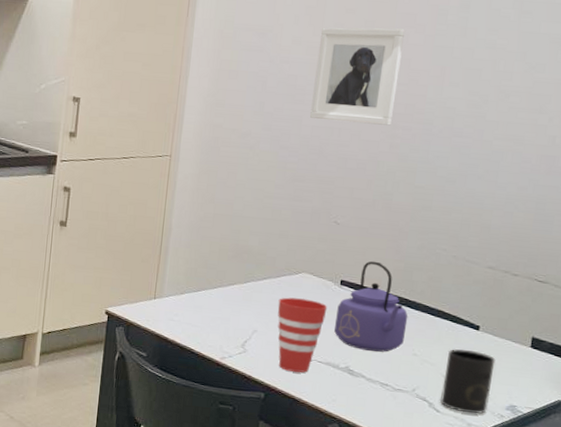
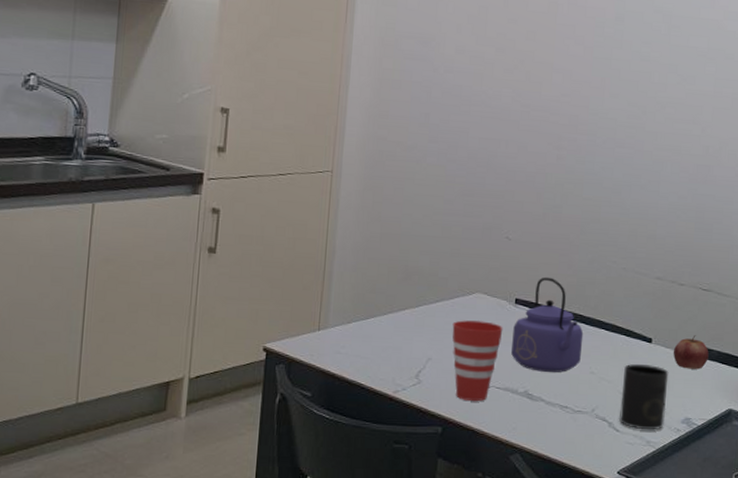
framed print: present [310,27,405,126] -> none [477,37,565,137]
apple: none [501,325,541,359] -> present [673,335,709,370]

